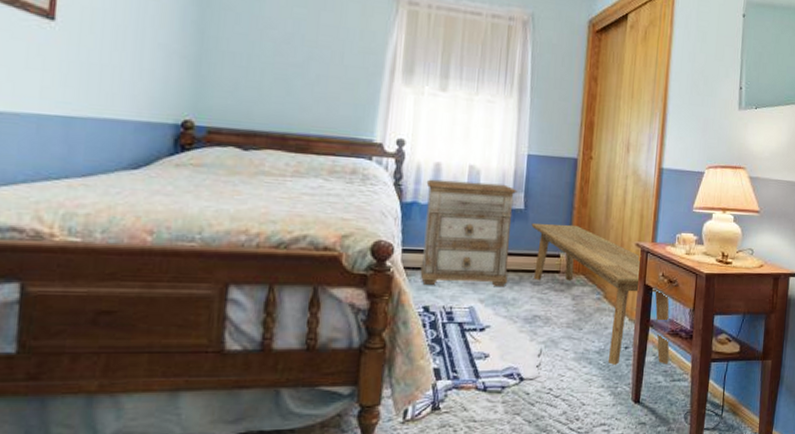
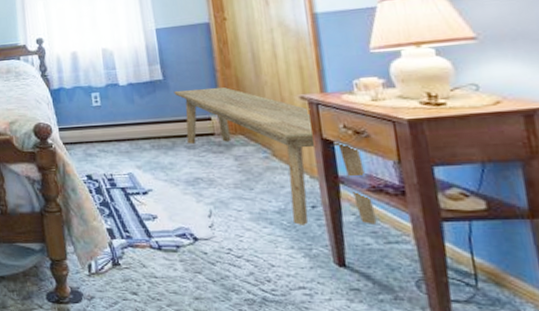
nightstand: present [420,179,517,286] -> none [67,60,162,156]

